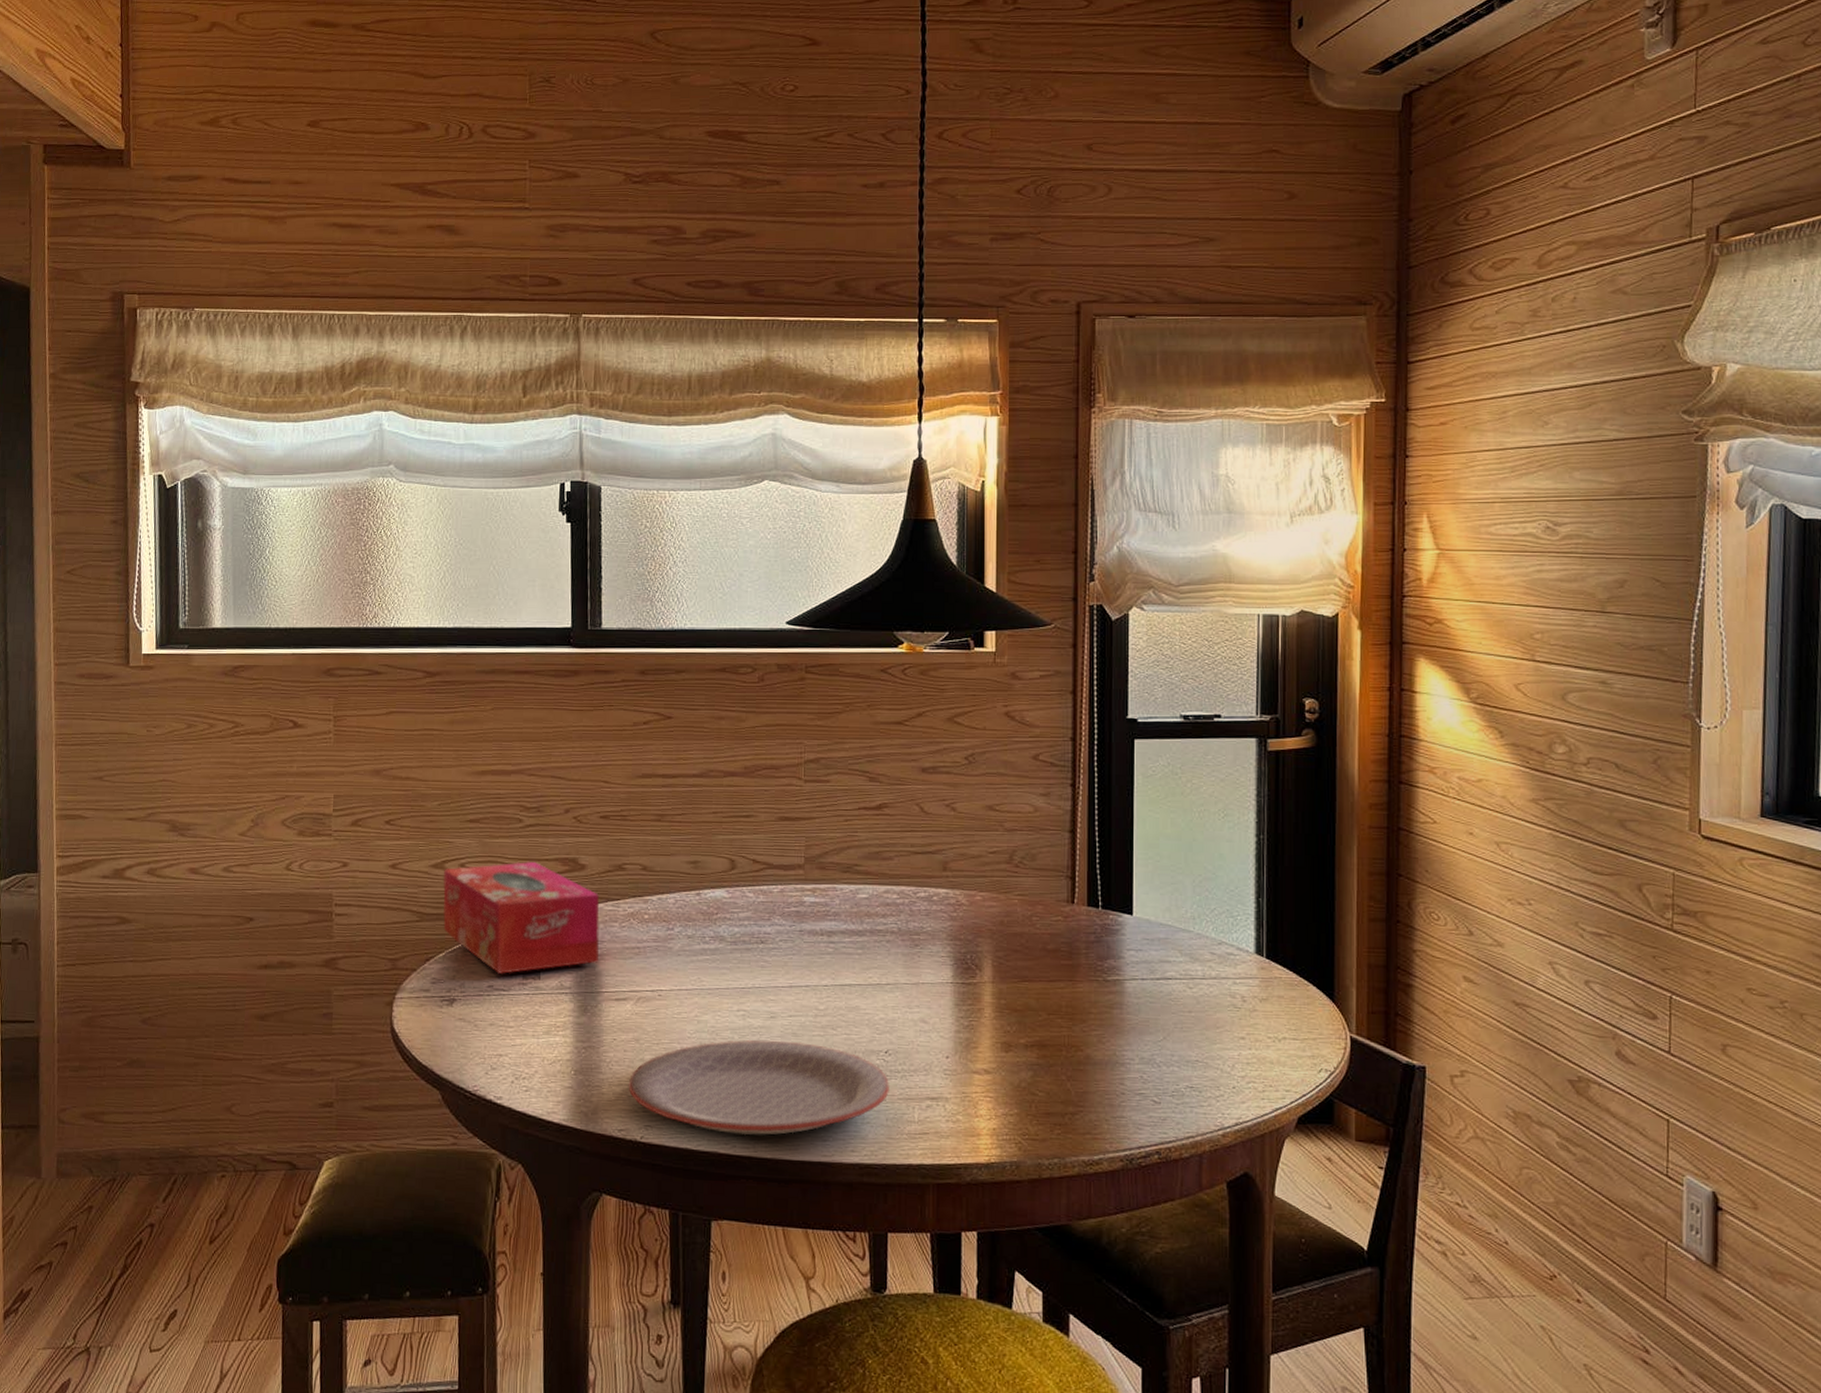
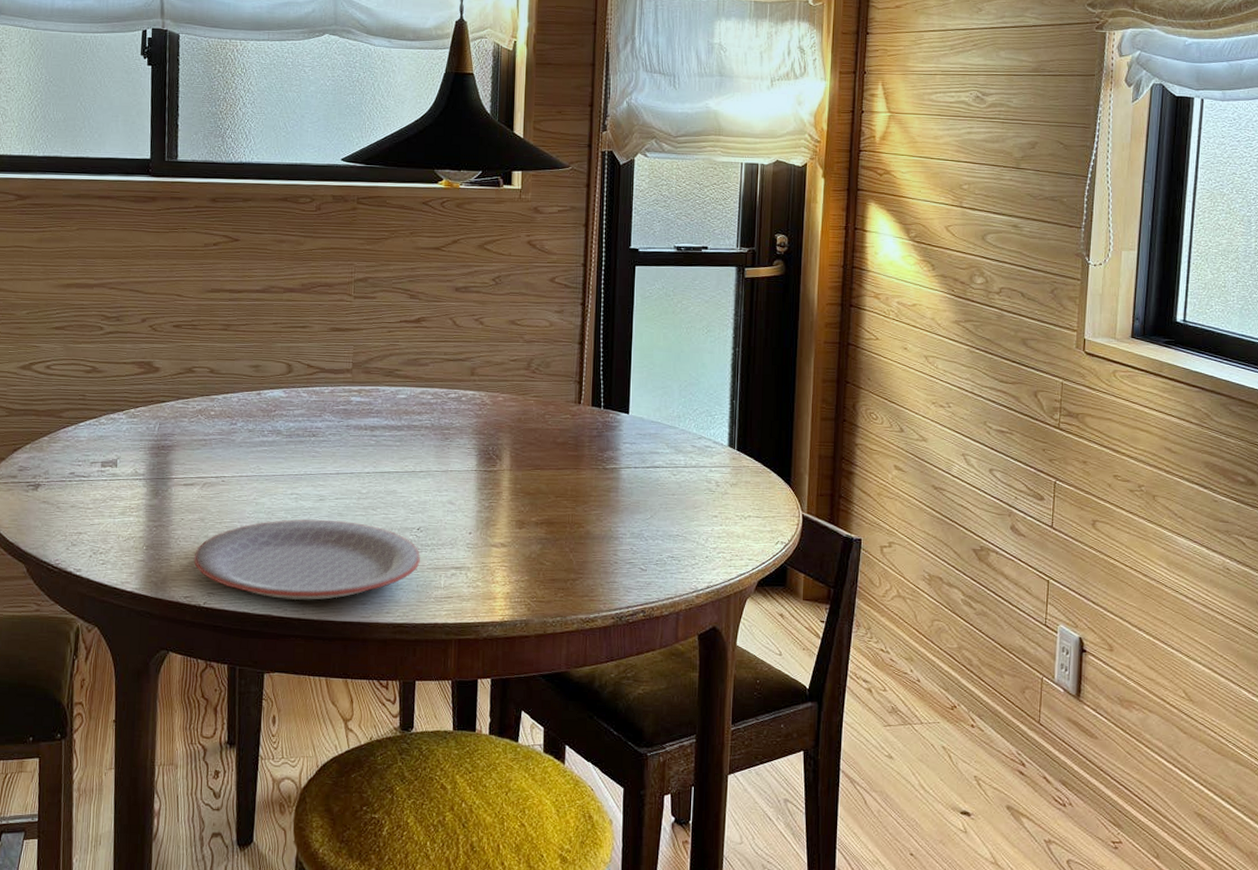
tissue box: present [442,861,600,974] -> none [29,364,171,463]

